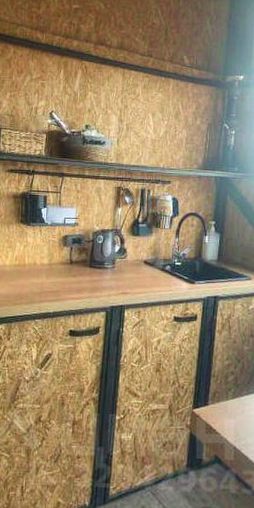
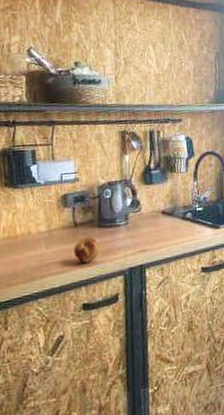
fruit: none [68,274,89,296] -> present [74,237,100,263]

